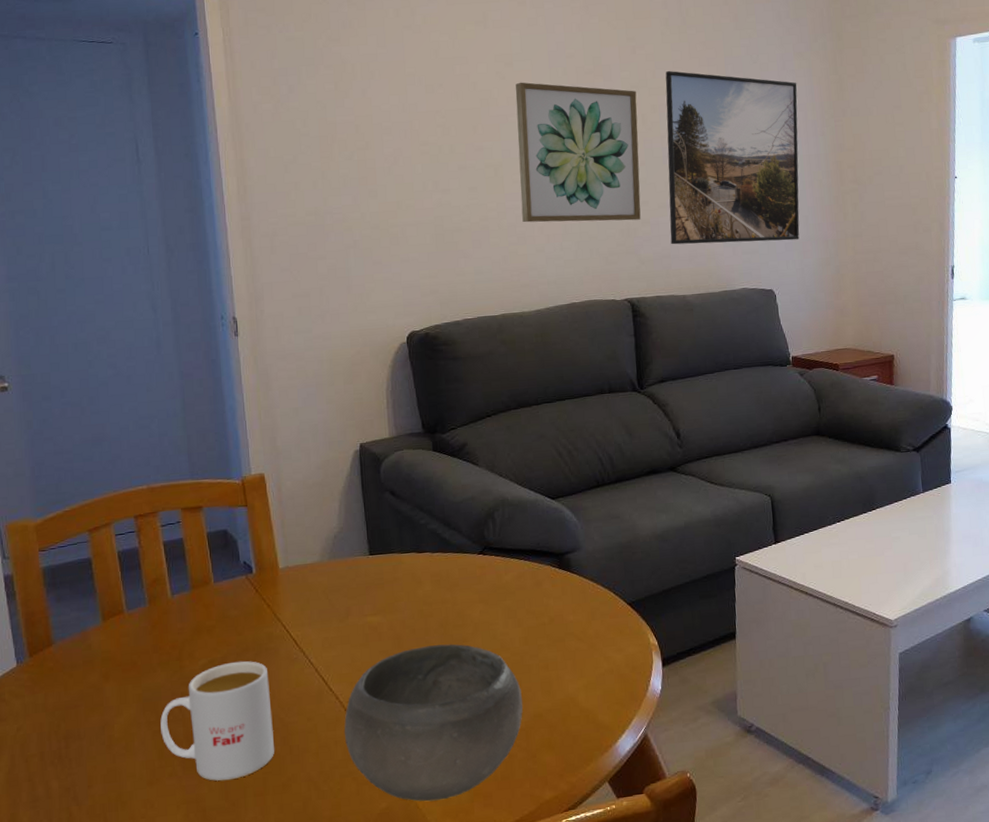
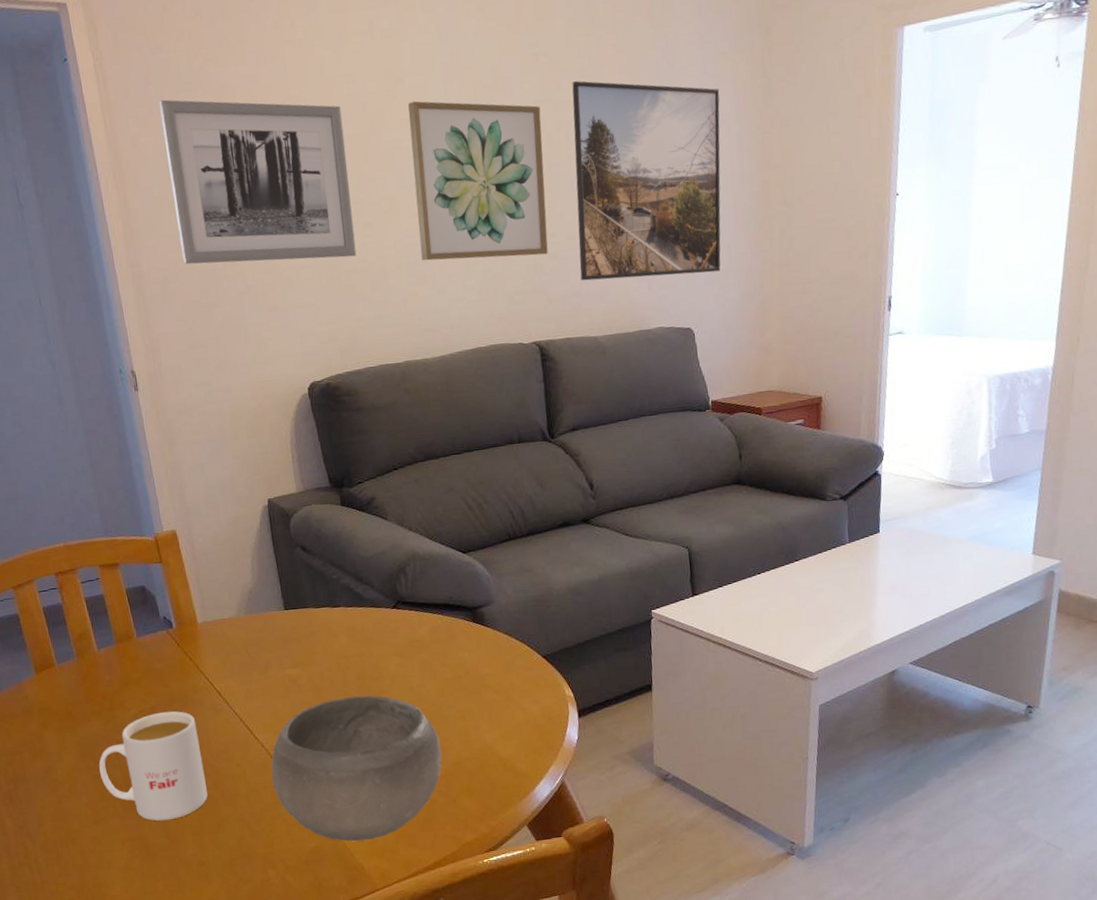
wall art: none [282,72,461,220] -> present [159,99,357,265]

